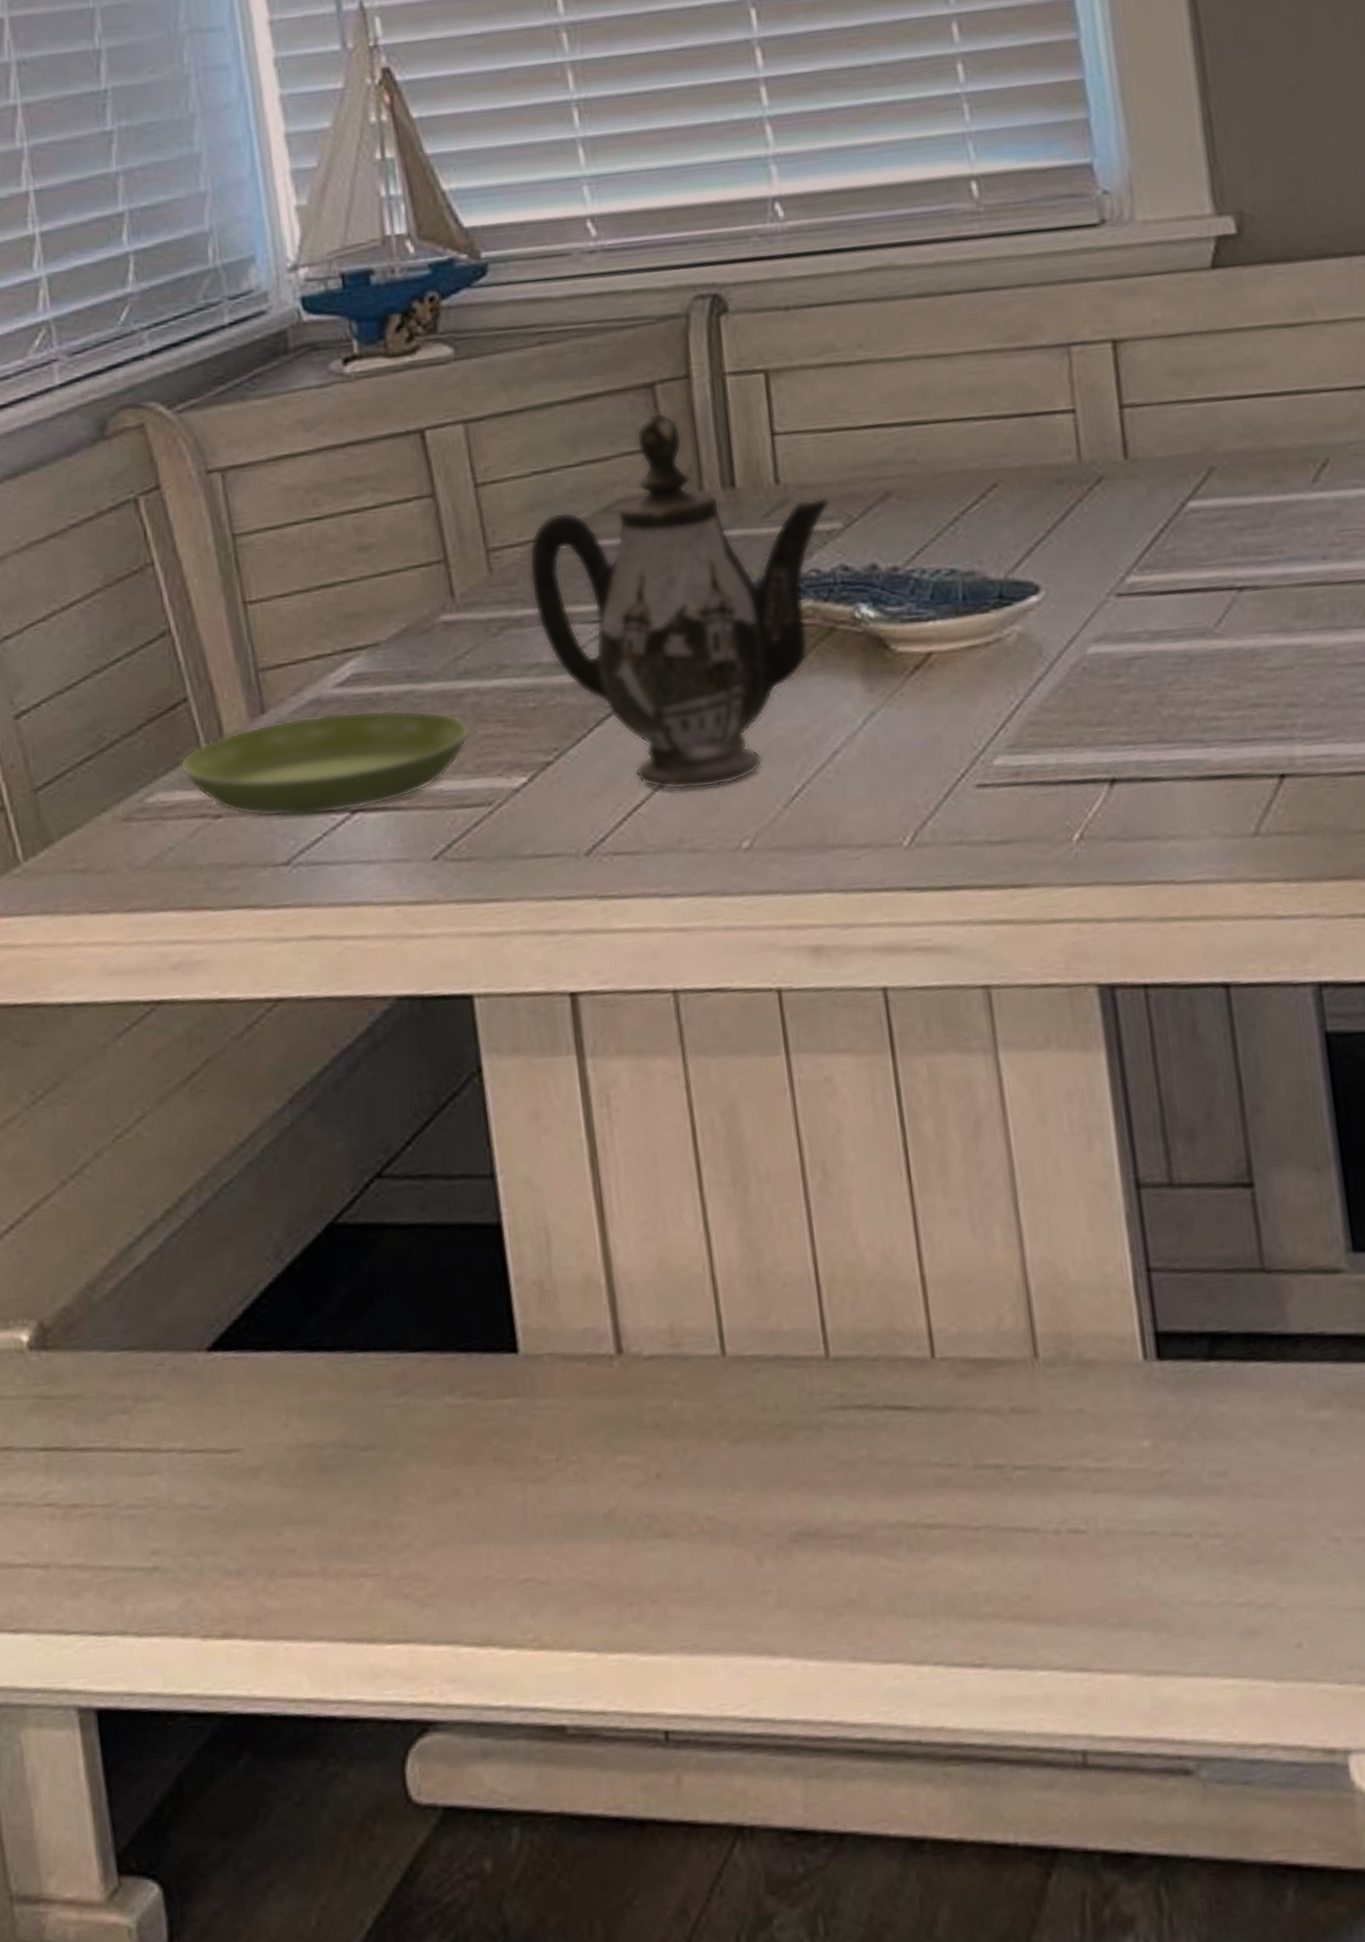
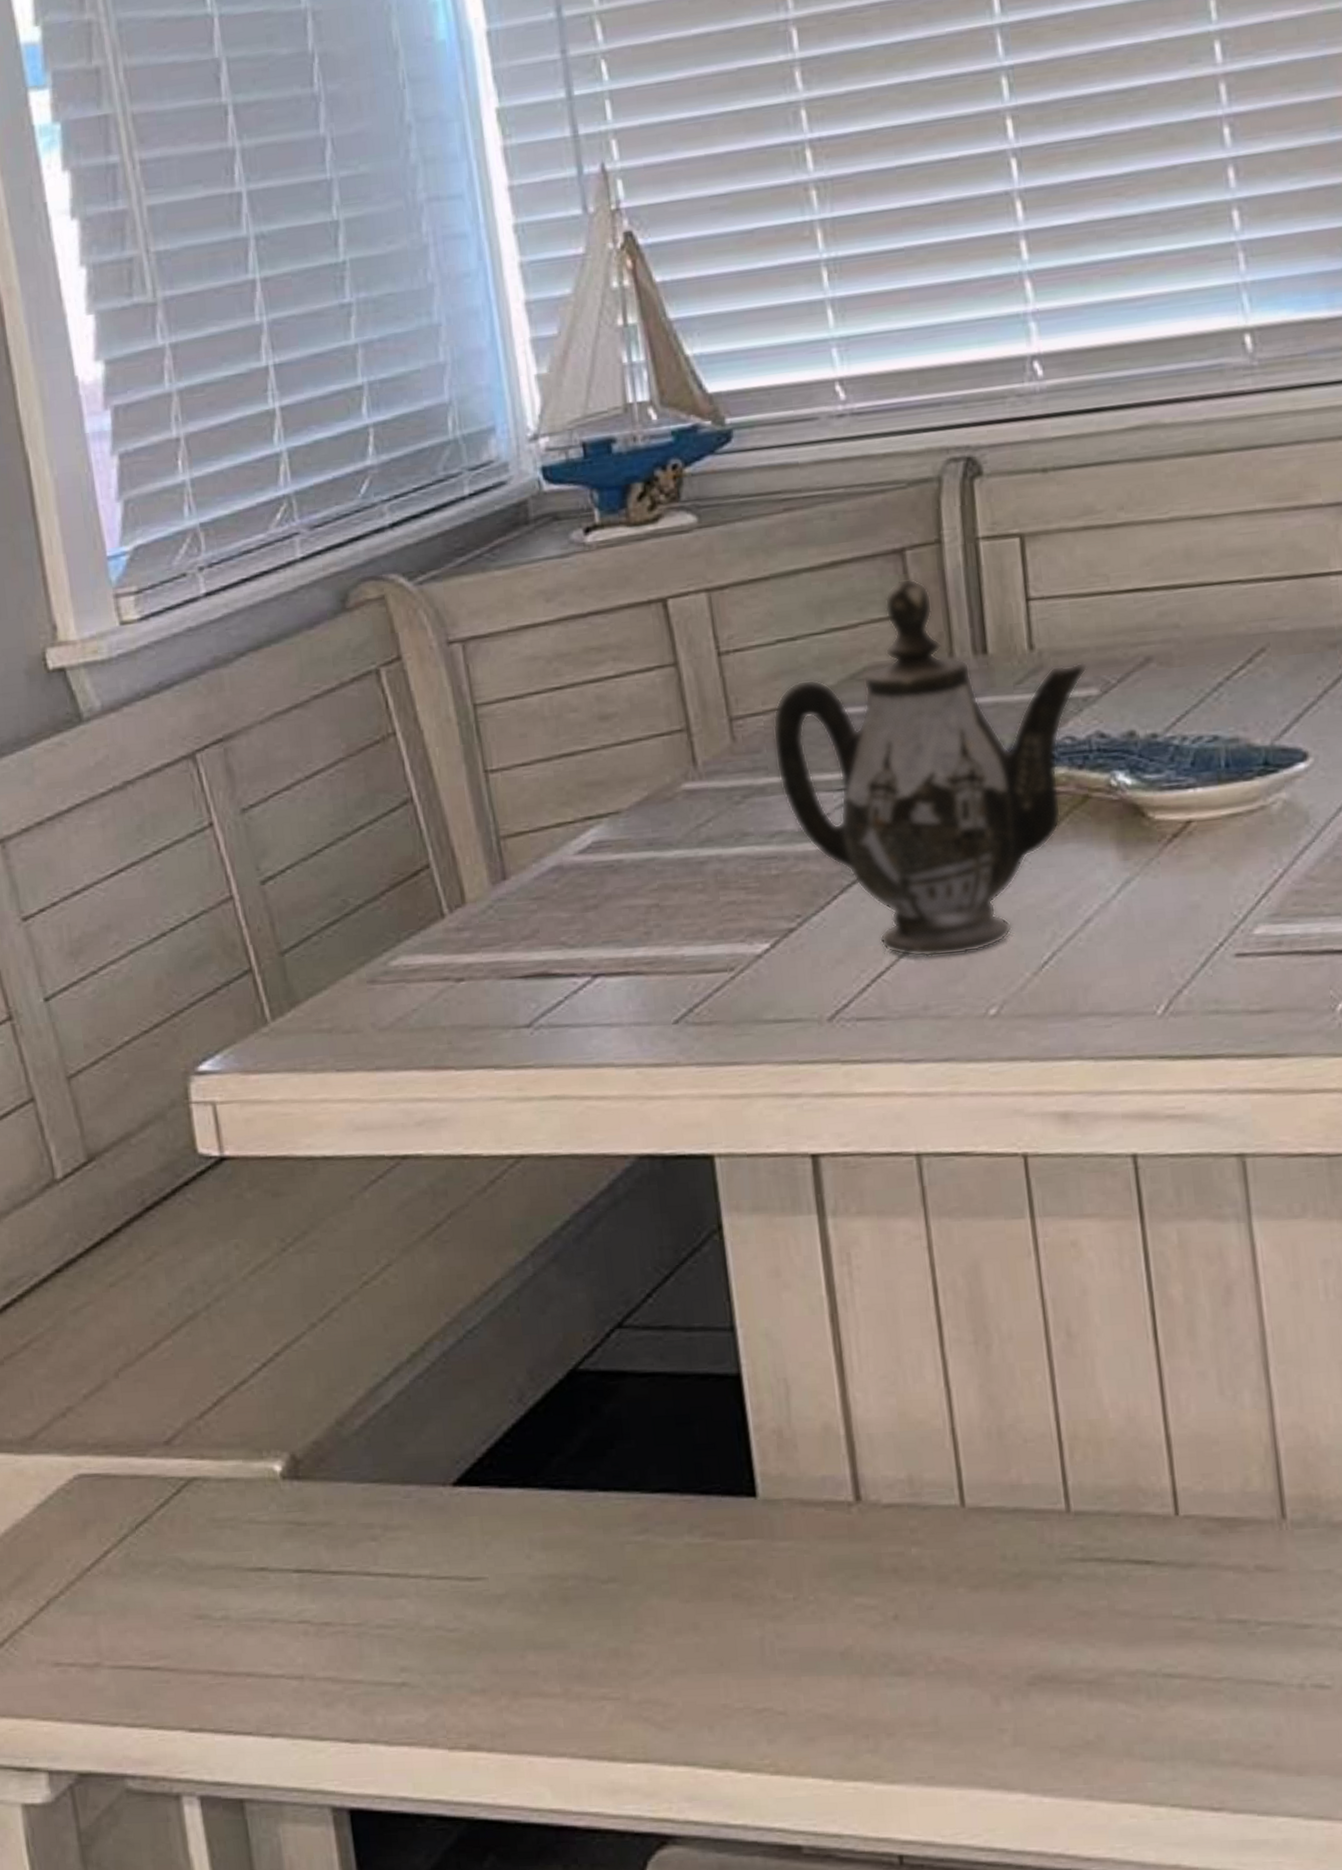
saucer: present [179,709,471,817] -> none [422,876,713,981]

